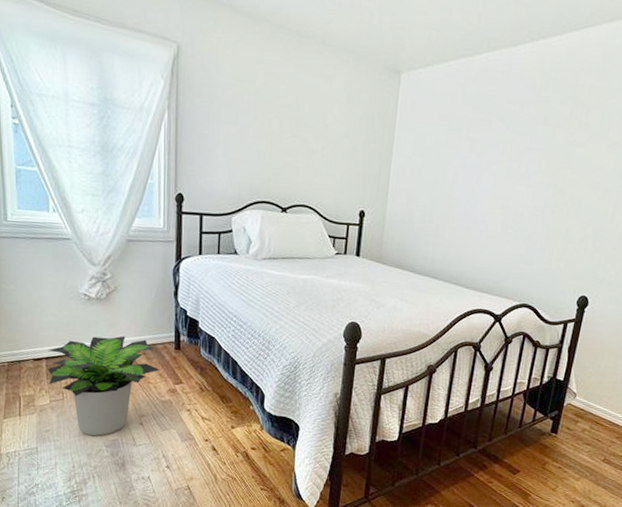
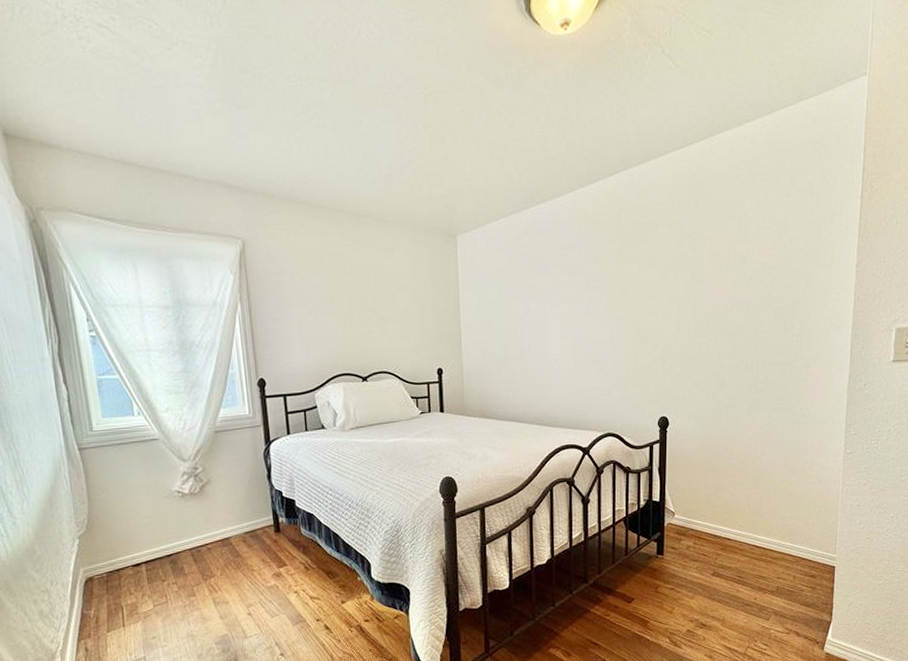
potted plant: present [46,336,160,436] -> none [146,527,262,635]

